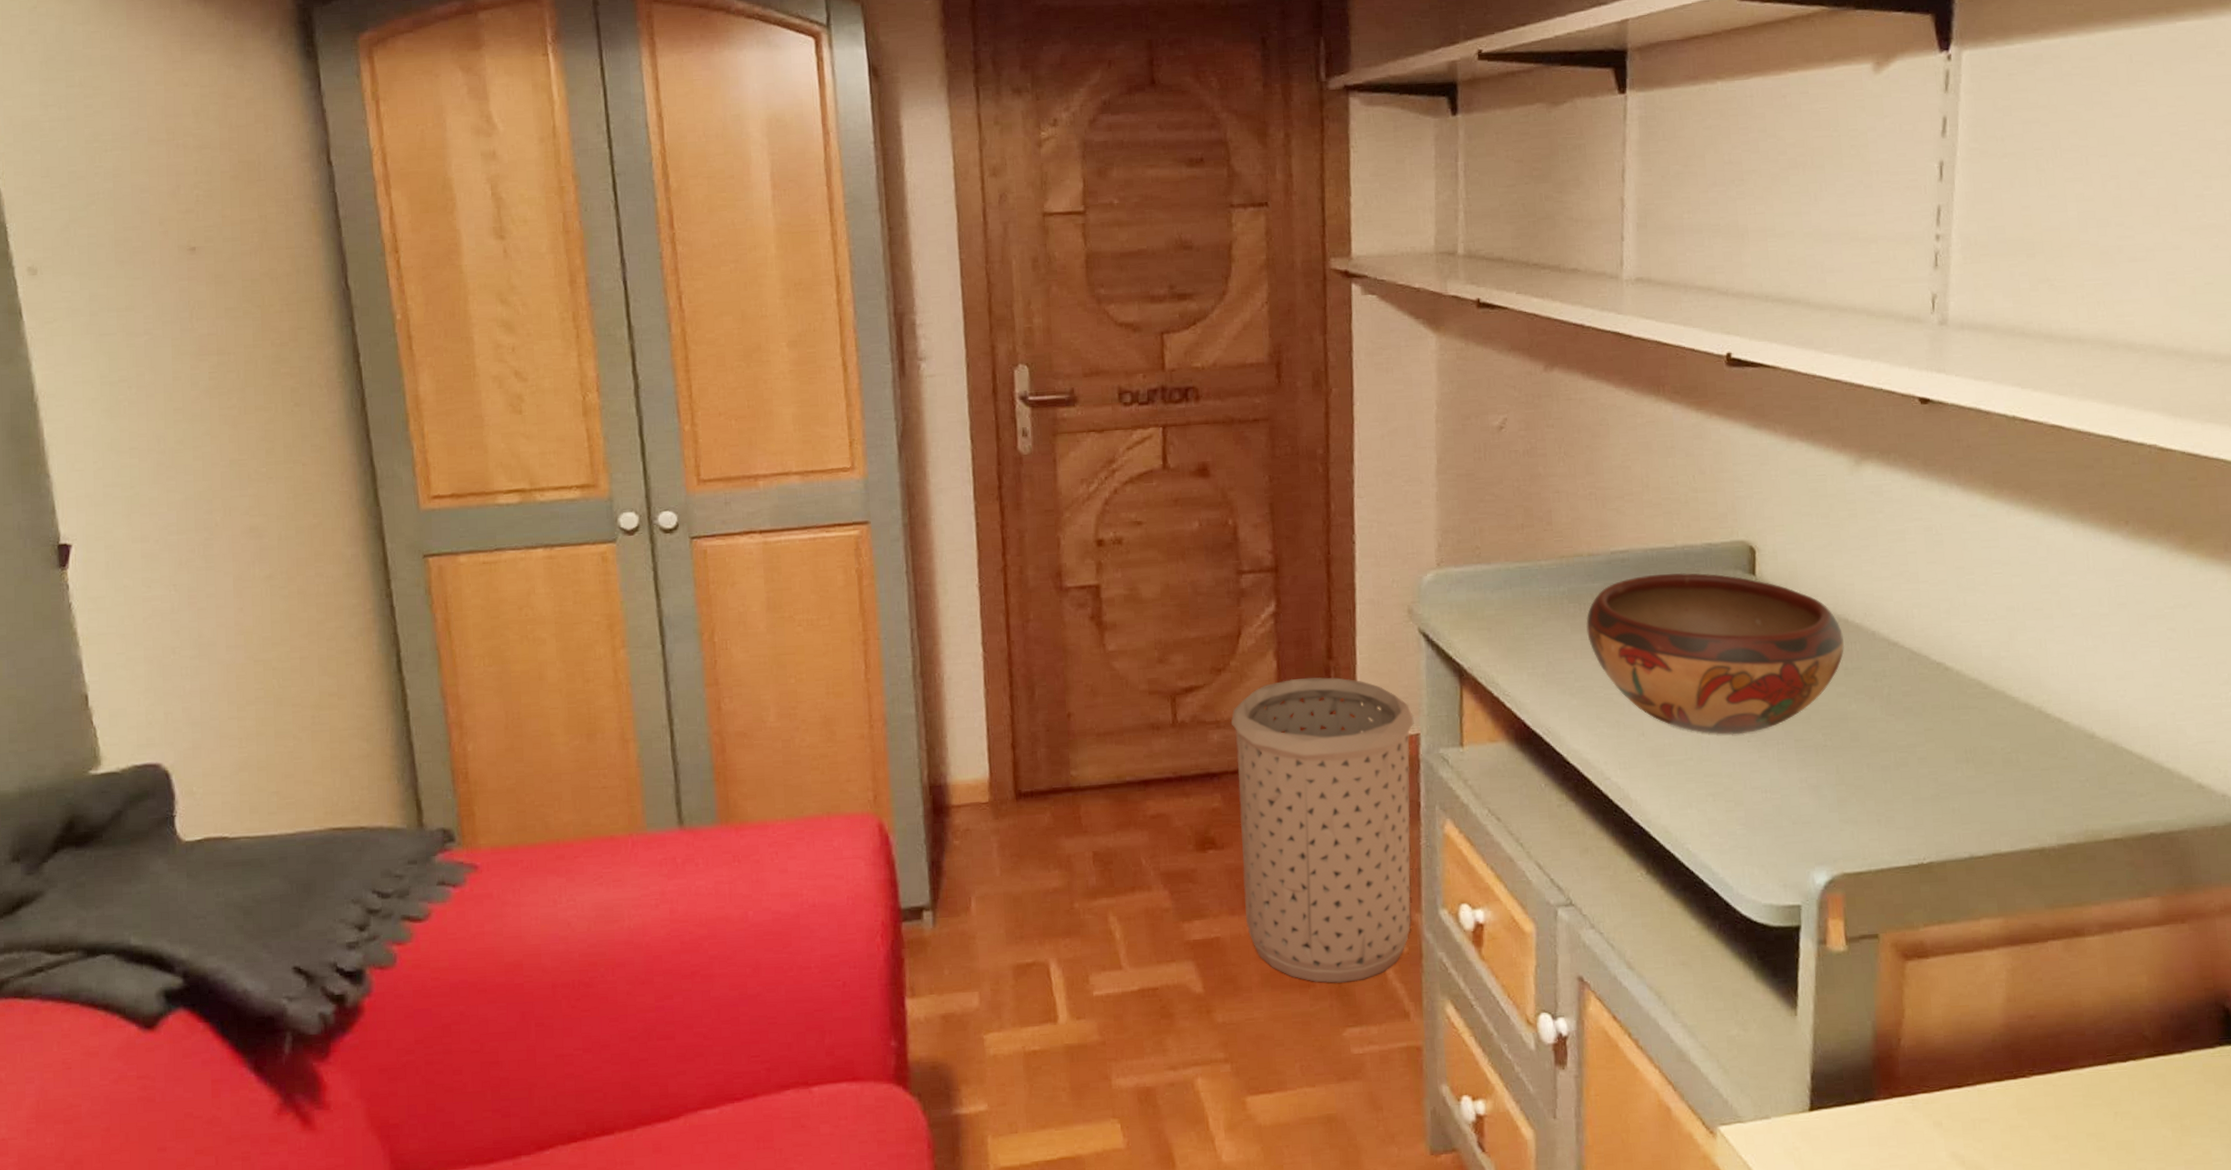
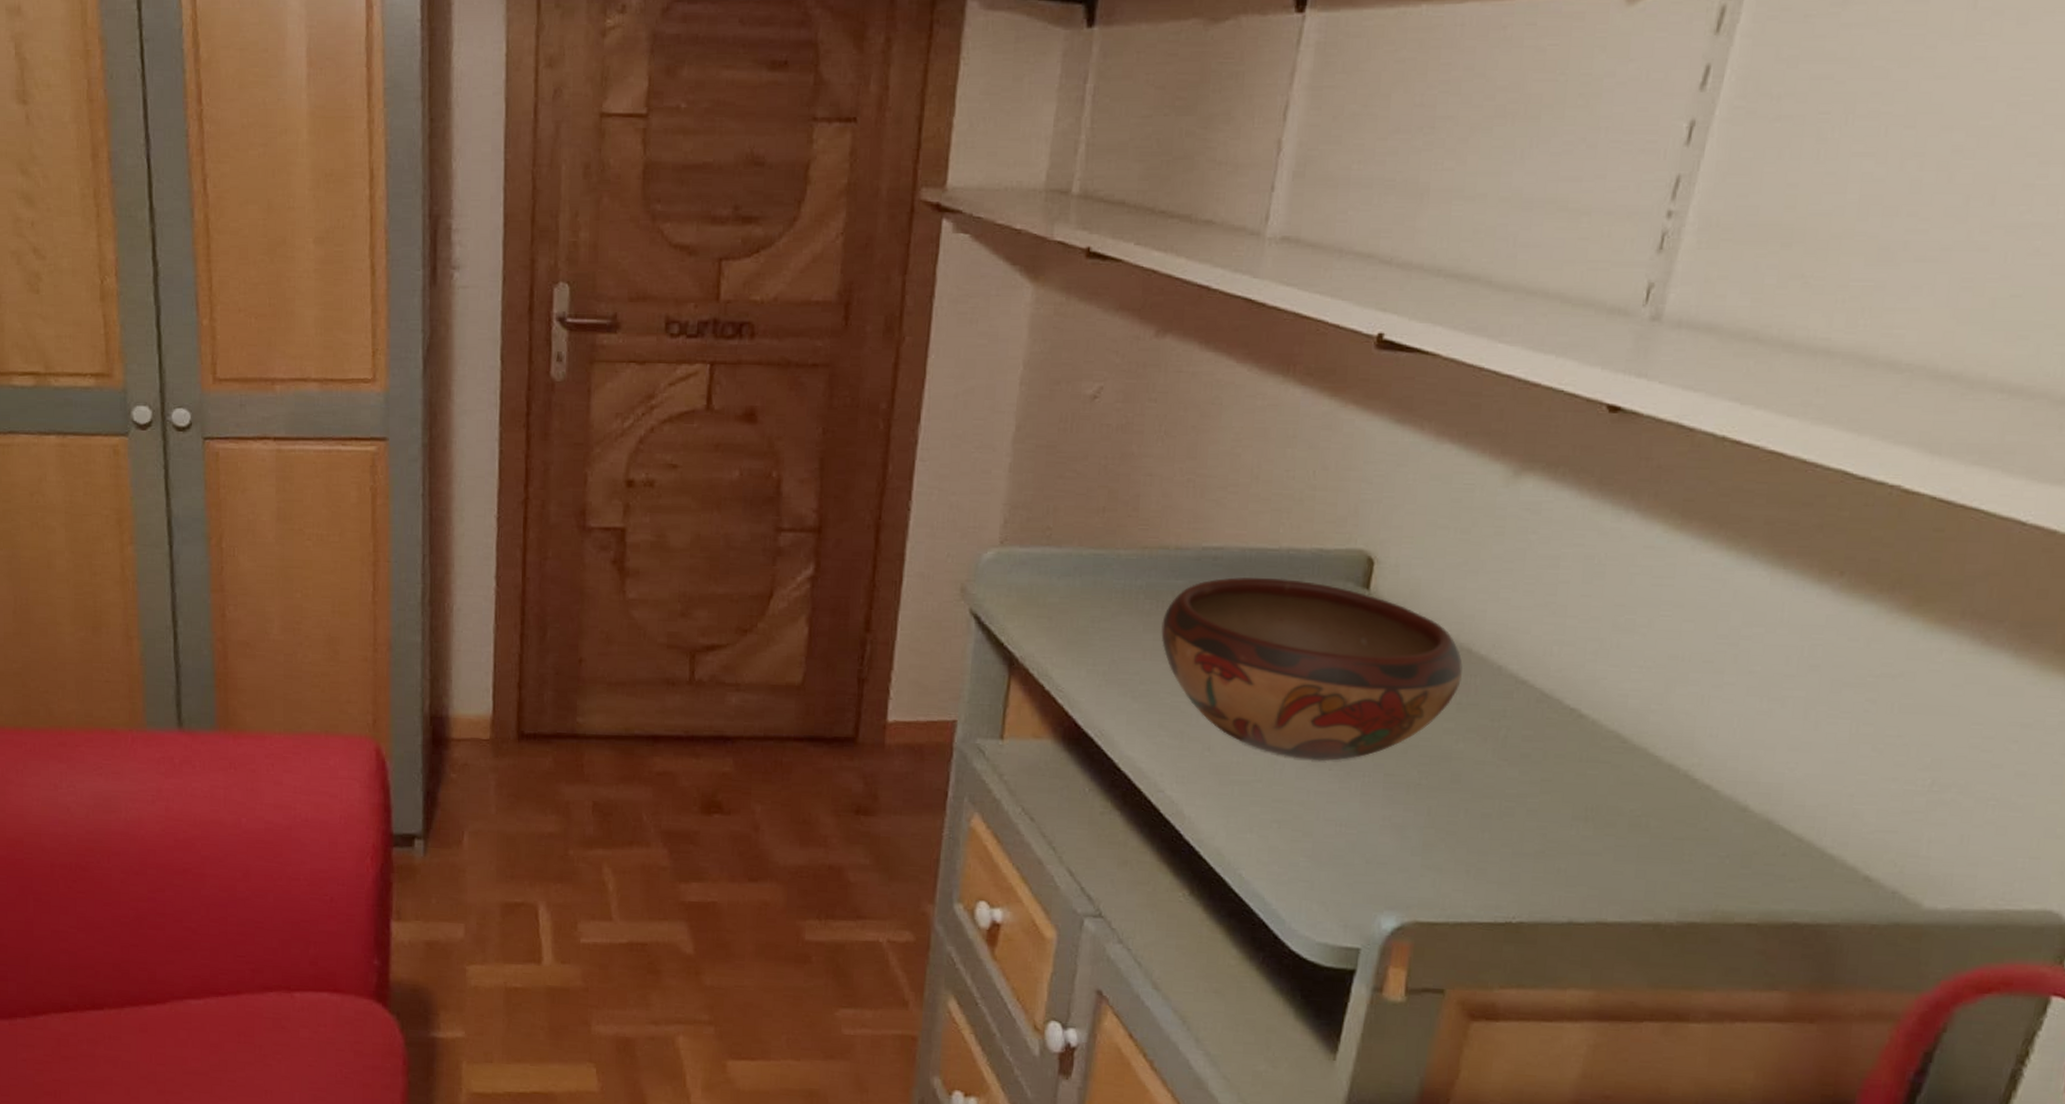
laundry basket: present [1230,677,1414,983] -> none [746,648,952,964]

